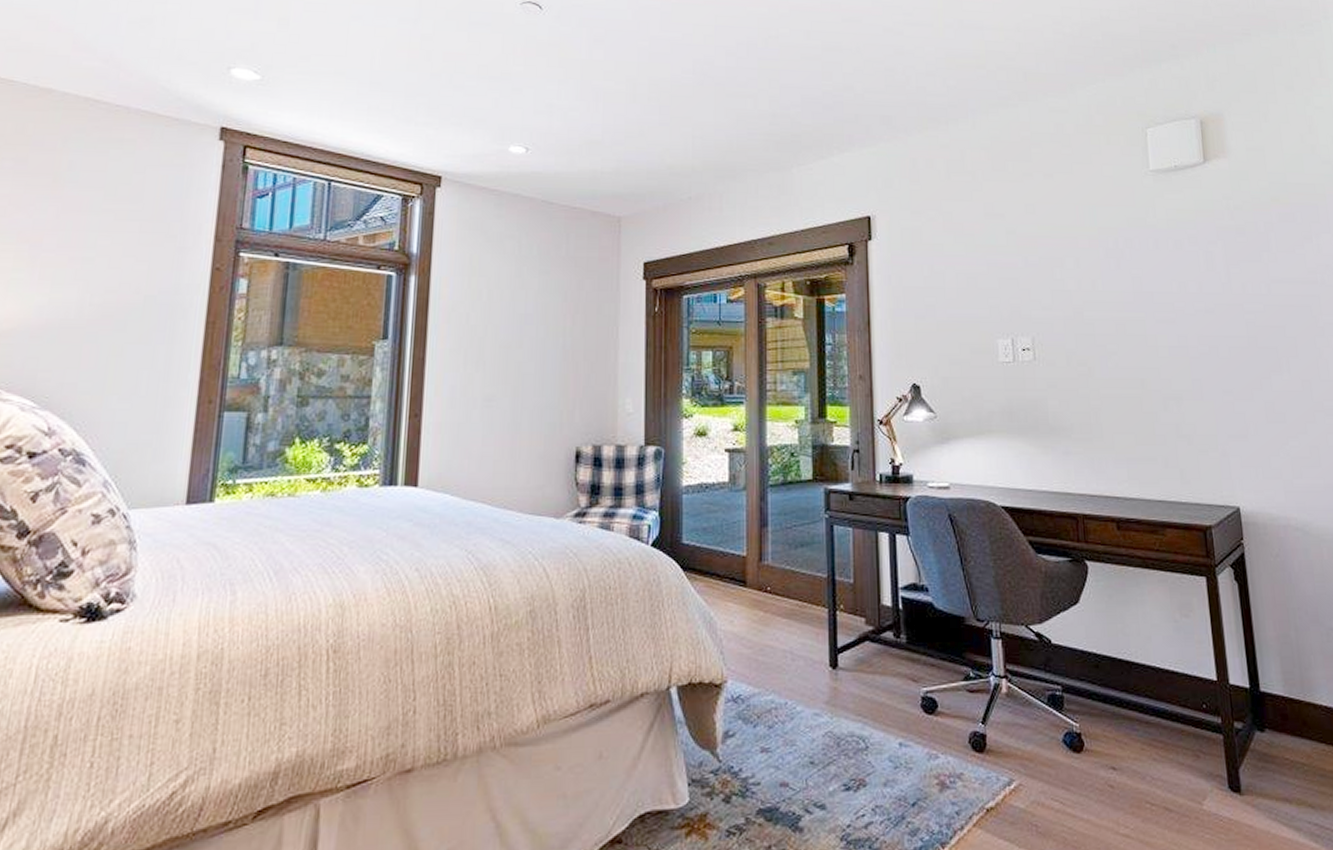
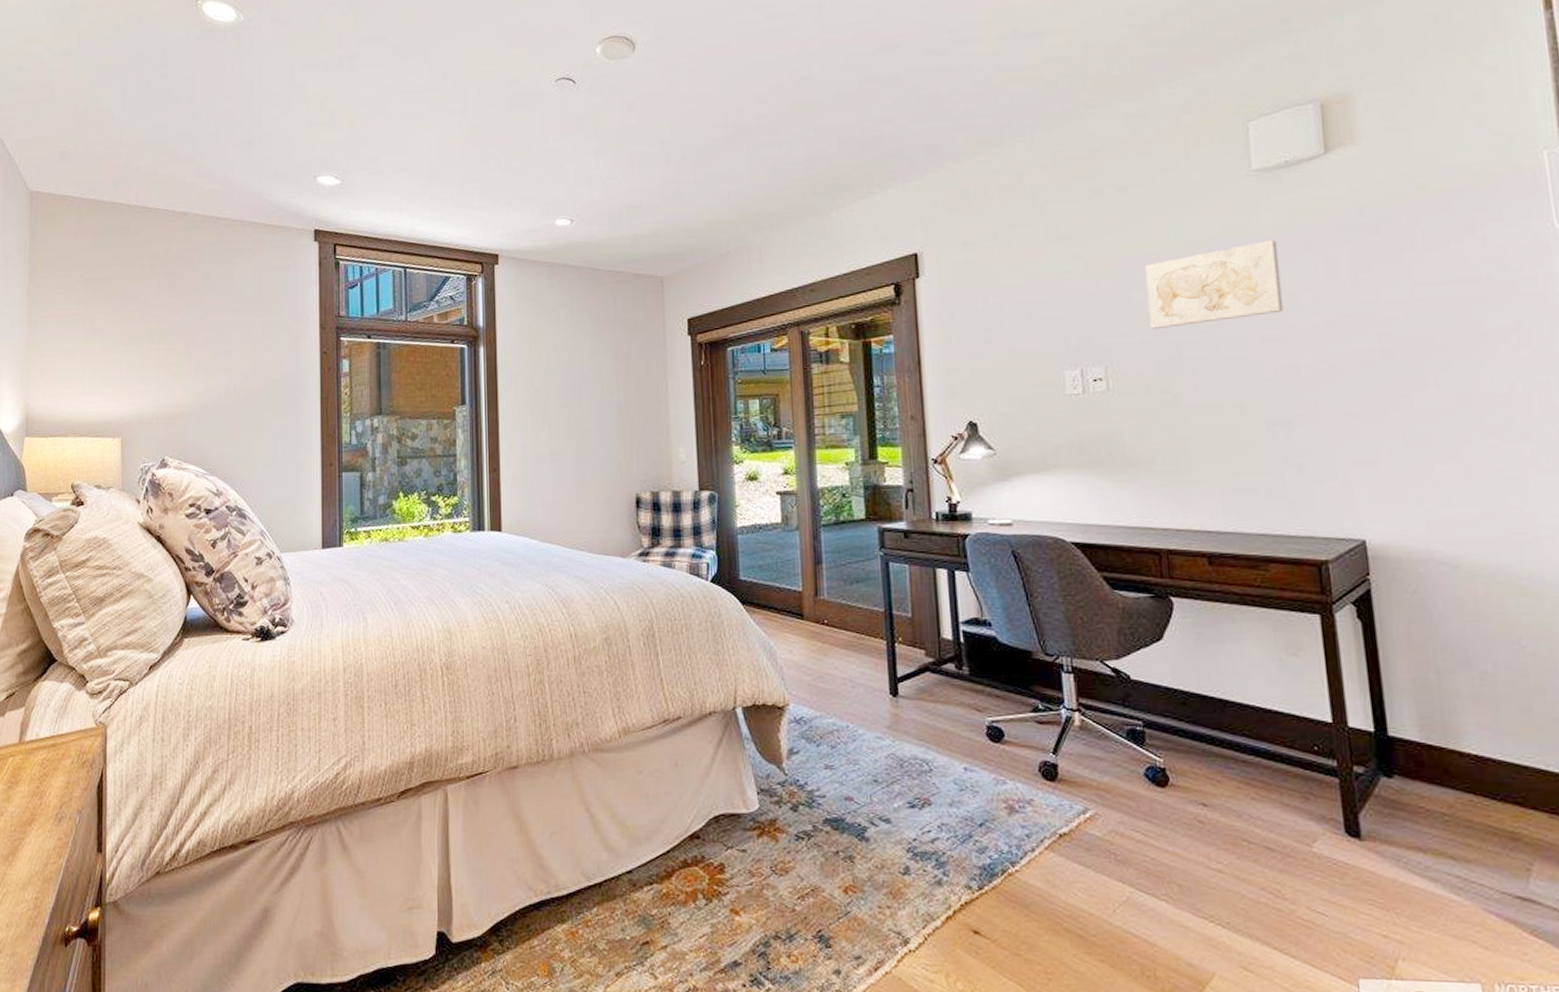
wall art: none [1066,233,1175,305] -> present [1145,240,1284,329]

